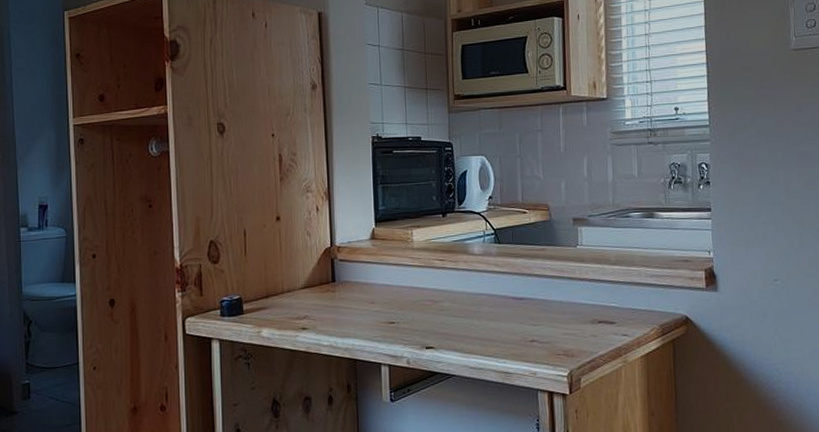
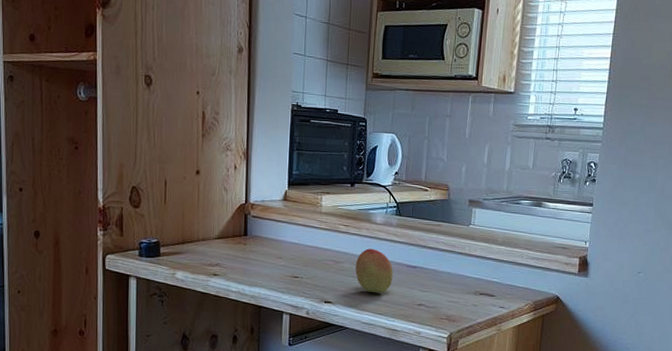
fruit: none [456,283,499,332] -> present [355,248,393,294]

